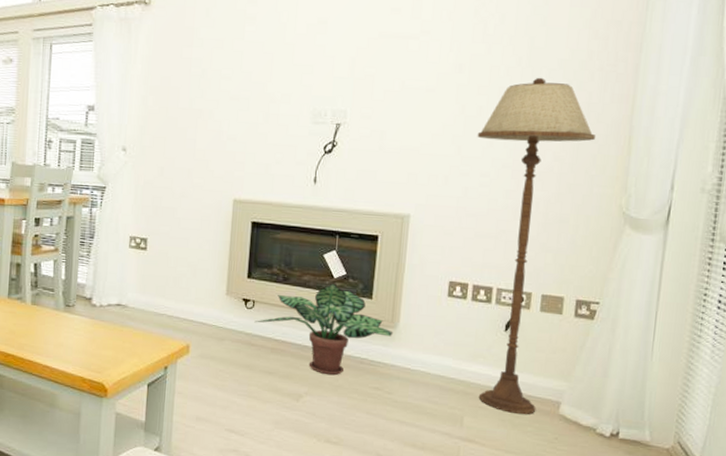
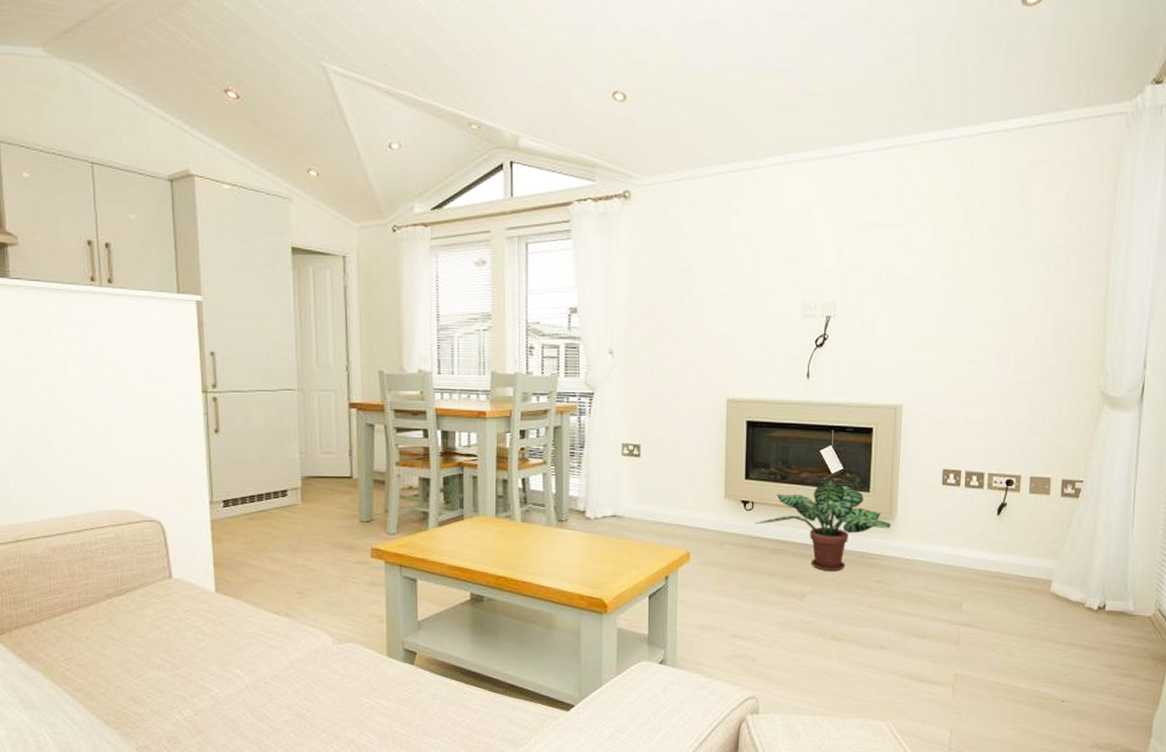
floor lamp: present [477,77,595,415] -> none [963,262,1073,596]

